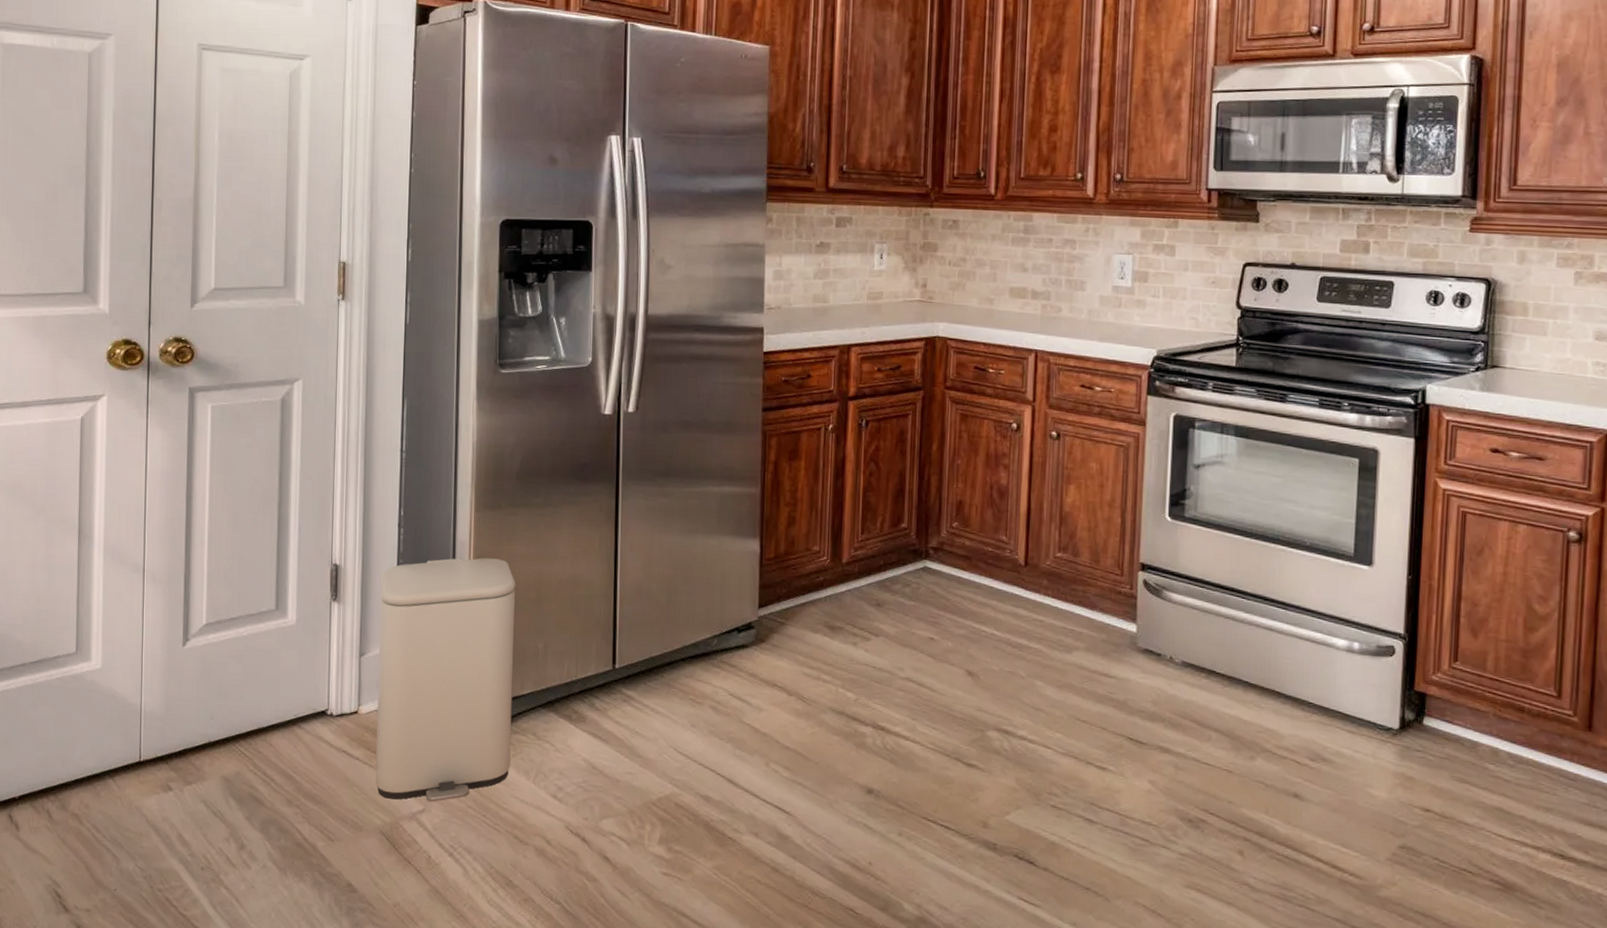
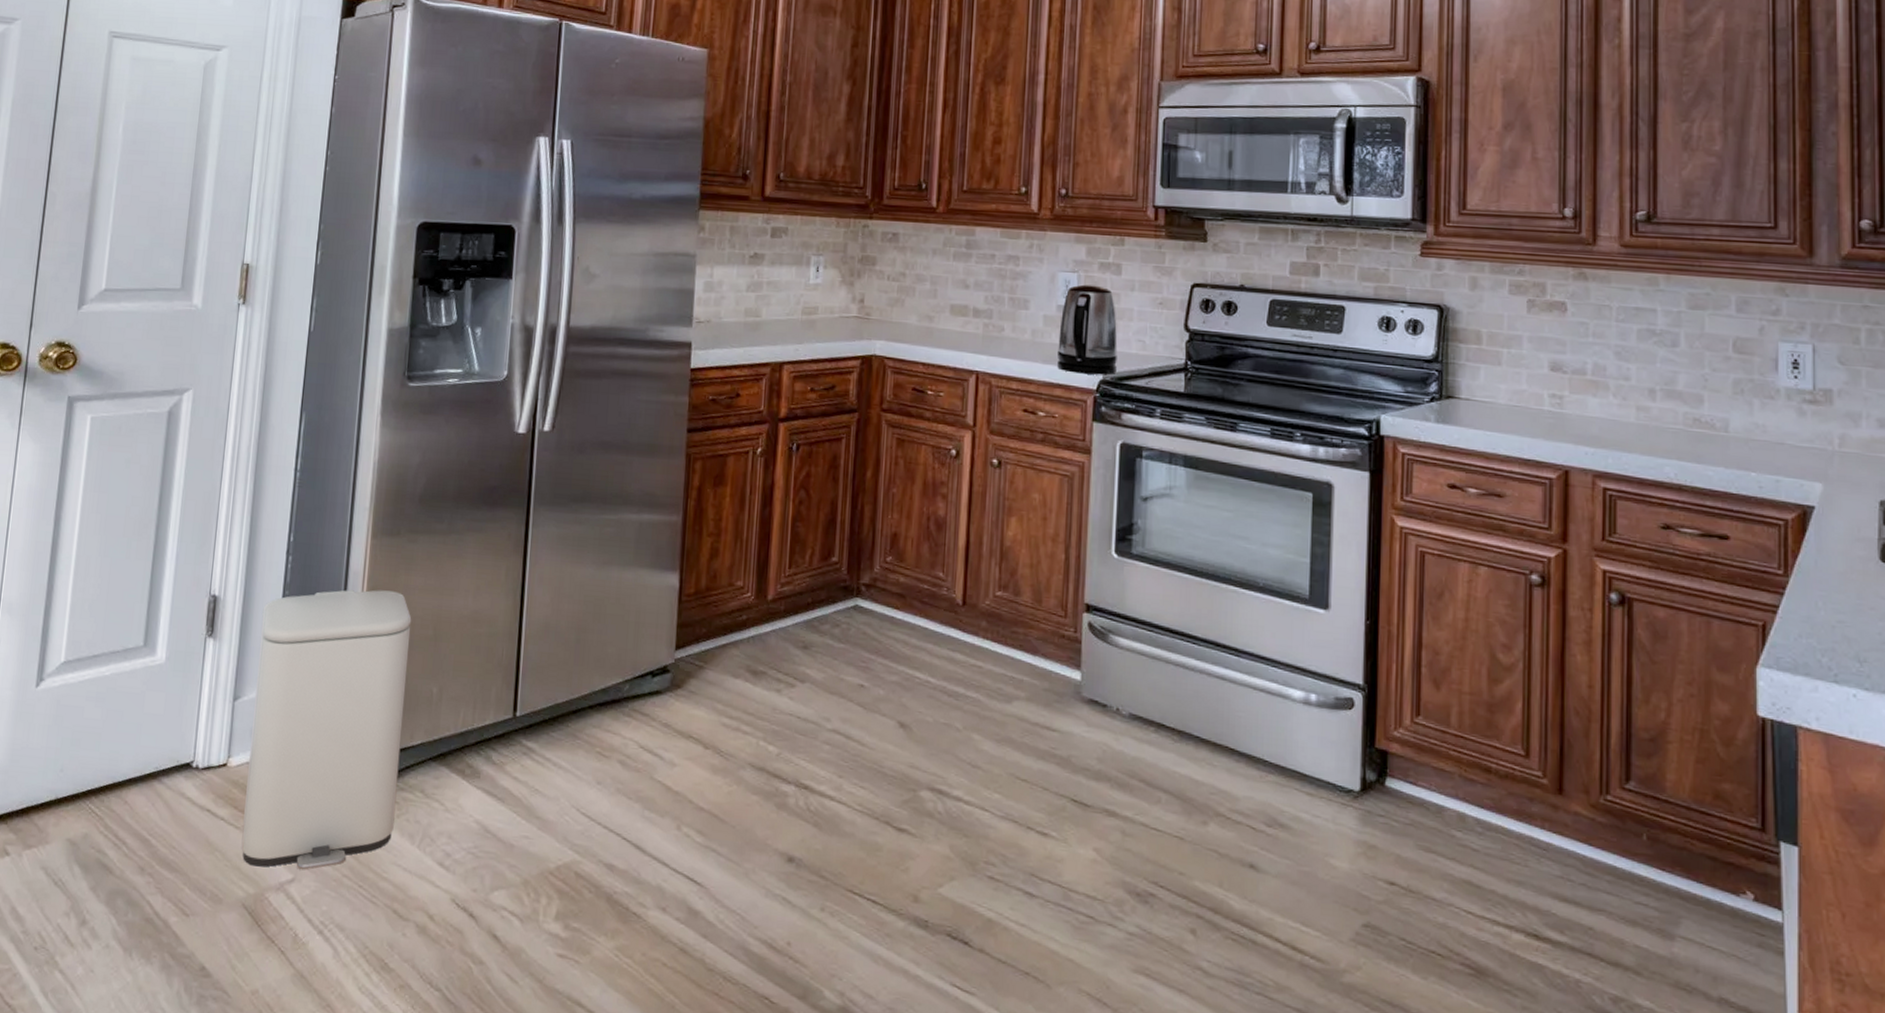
kettle: none [1113,266,1172,352] -> present [1057,284,1118,376]

